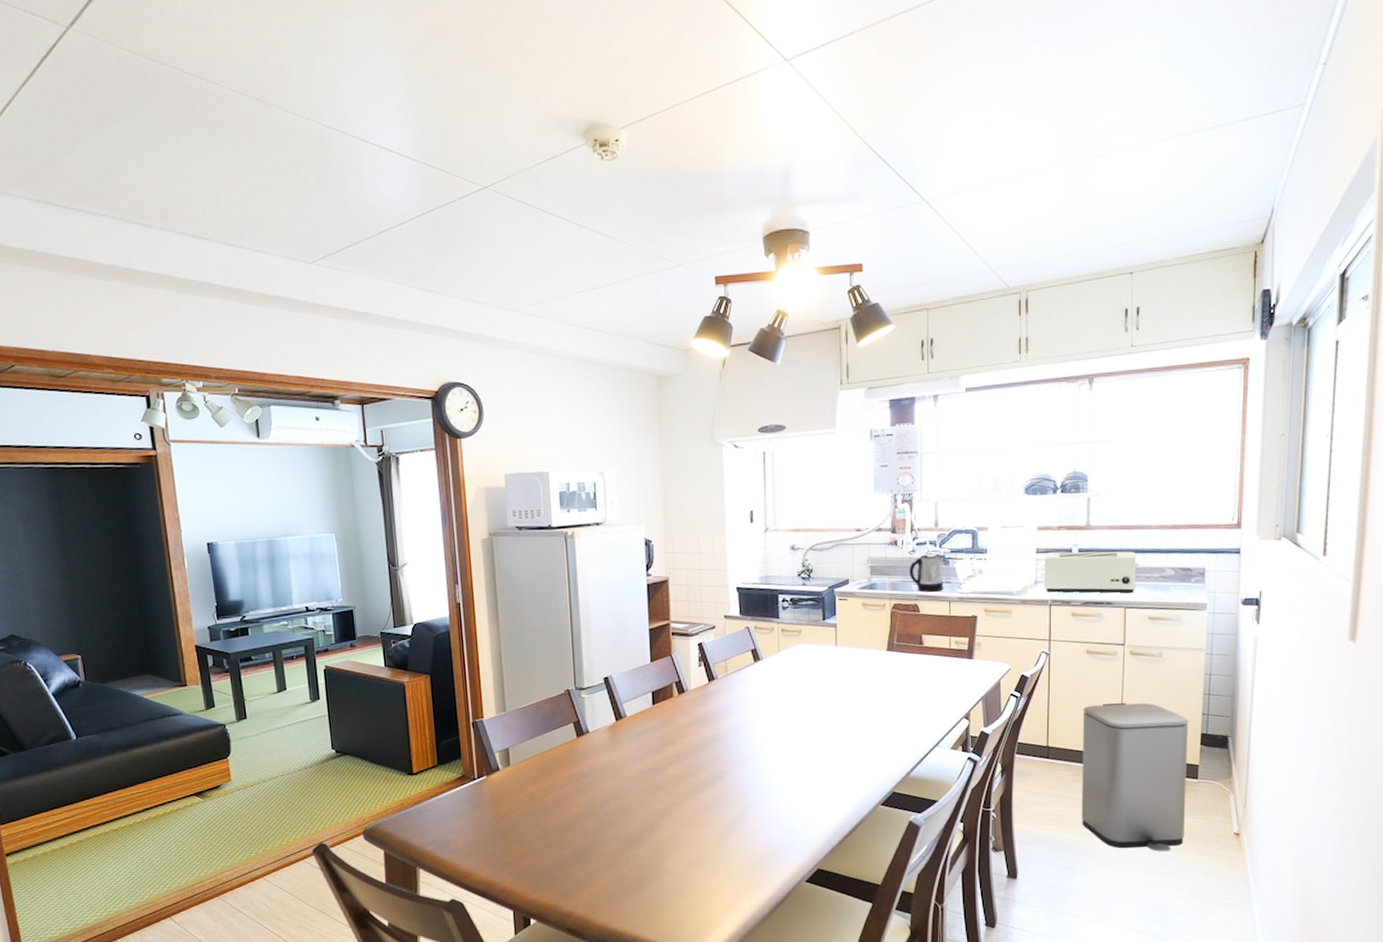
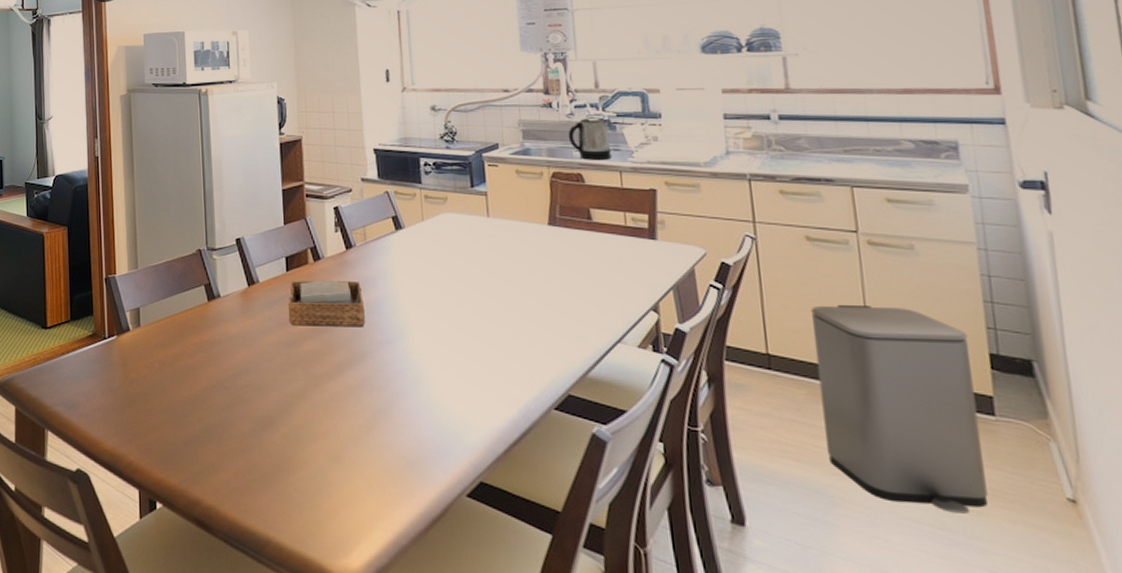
napkin holder: none [654,710,724,754] -> present [288,280,365,327]
toaster: present [1045,551,1139,593] -> none [735,118,864,169]

